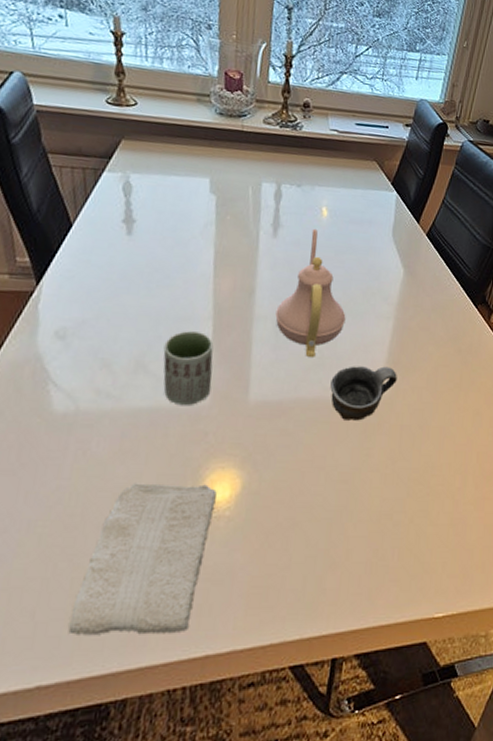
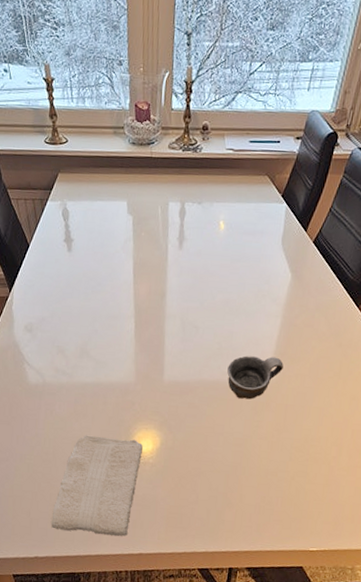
cup: present [163,330,214,407] -> none [99,325,136,383]
teapot: present [275,228,346,359] -> none [182,240,240,349]

